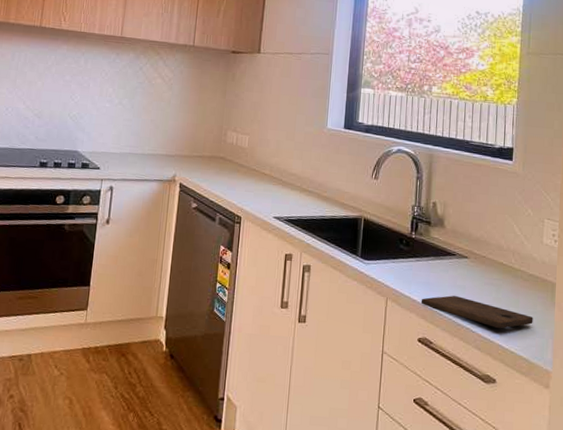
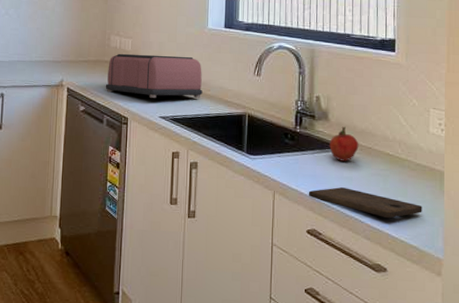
toaster: none [219,150,319,199] -> present [105,53,203,98]
fruit: none [444,234,473,270] -> present [329,126,359,161]

